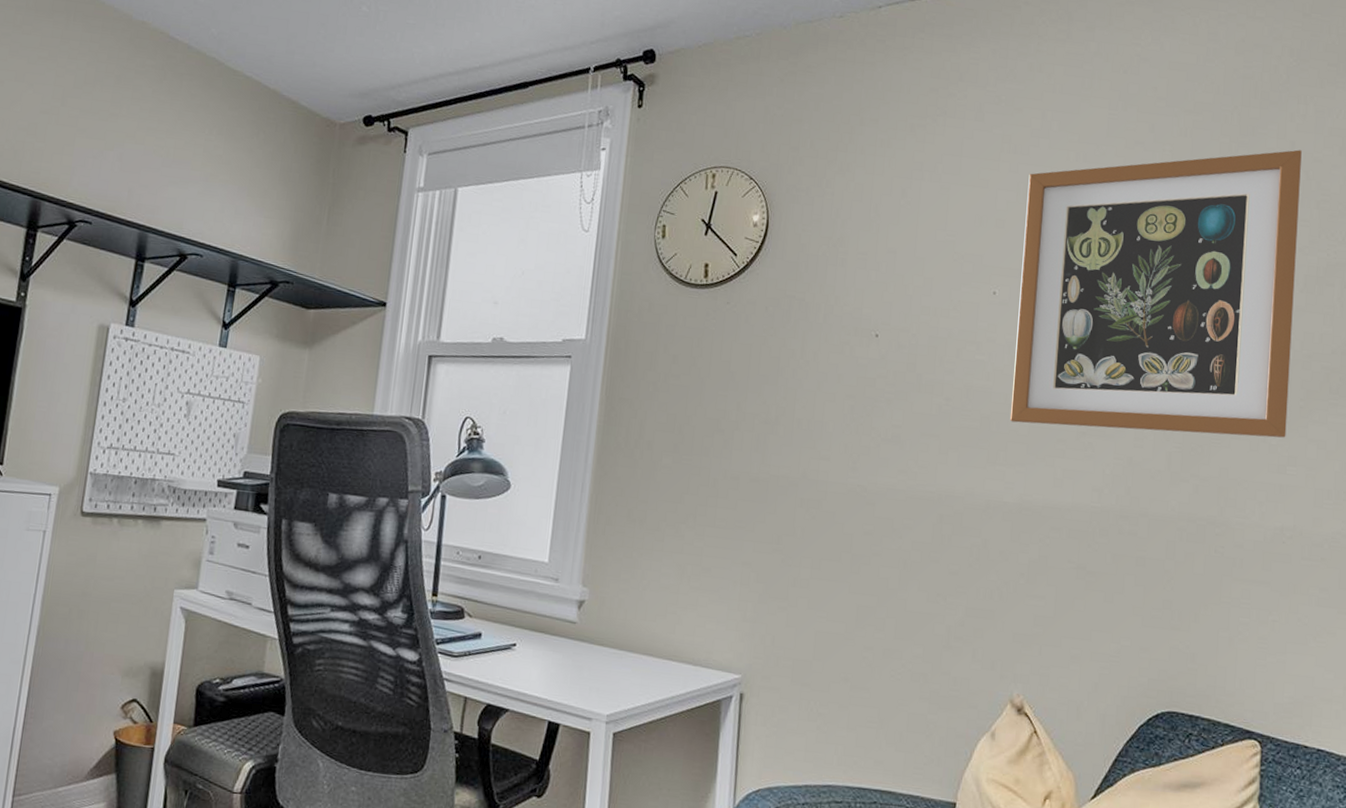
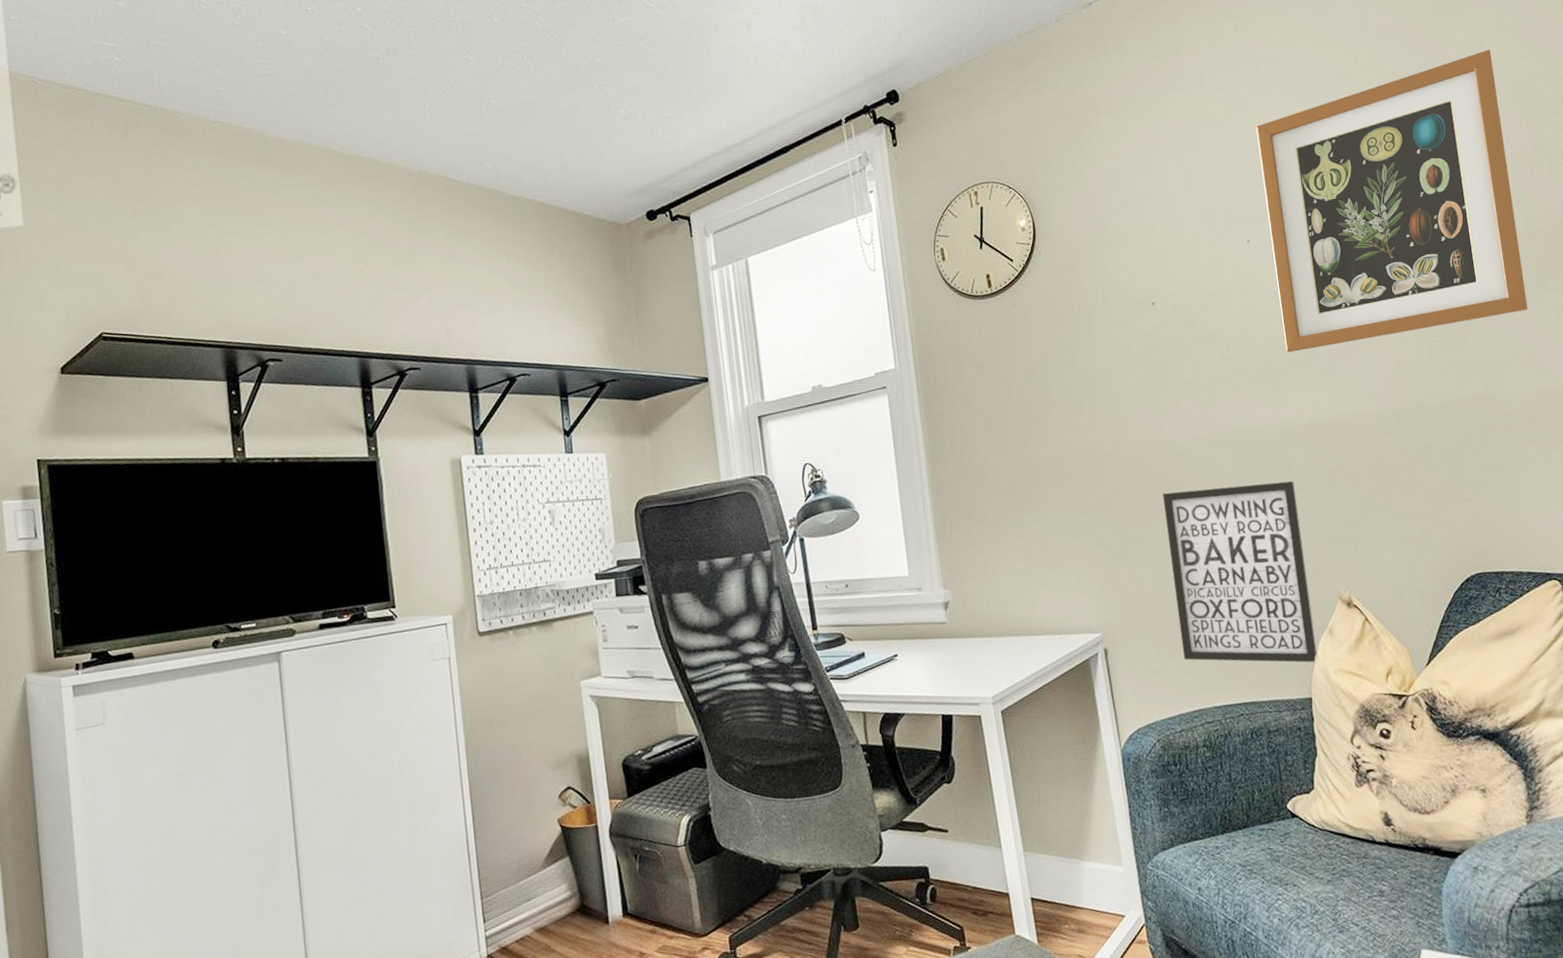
wall art: none [824,540,988,765] -> present [1162,481,1318,663]

